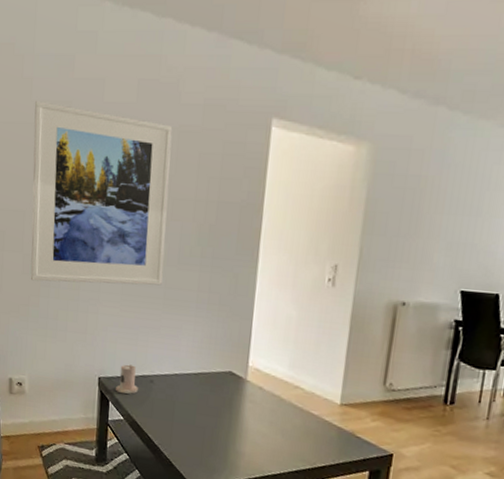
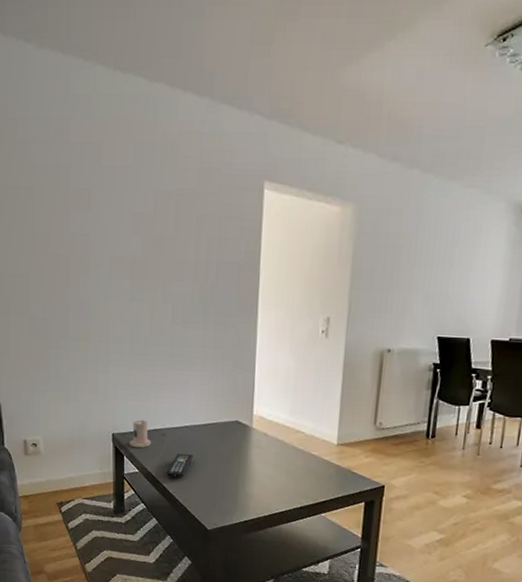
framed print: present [30,100,173,286] -> none [32,164,170,345]
remote control: none [152,402,182,429] -> present [166,453,193,478]

